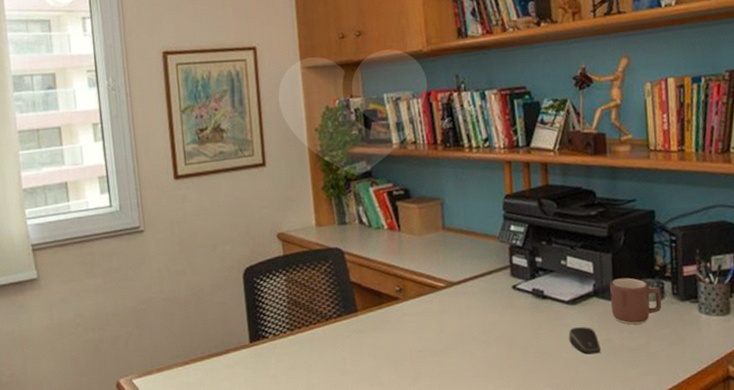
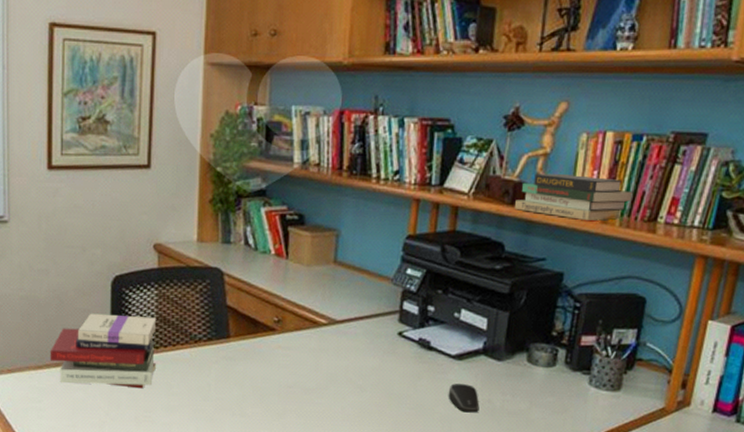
books: none [194,302,294,376] -> present [50,313,157,389]
books: none [598,119,703,161] -> present [515,173,633,222]
mug: present [610,277,662,325] -> none [497,339,553,389]

